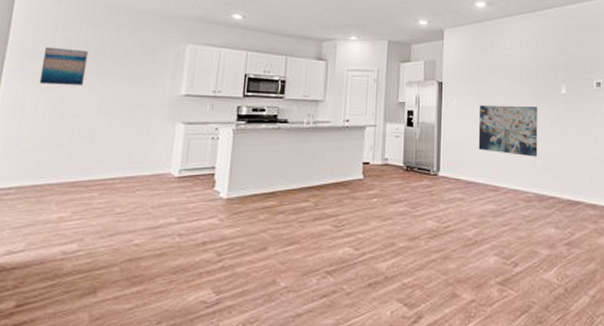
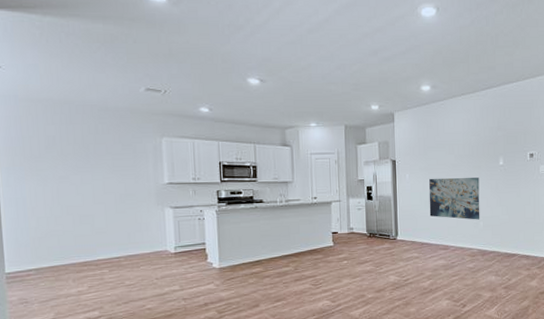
wall art: present [39,47,89,86] -> none [32,146,75,180]

